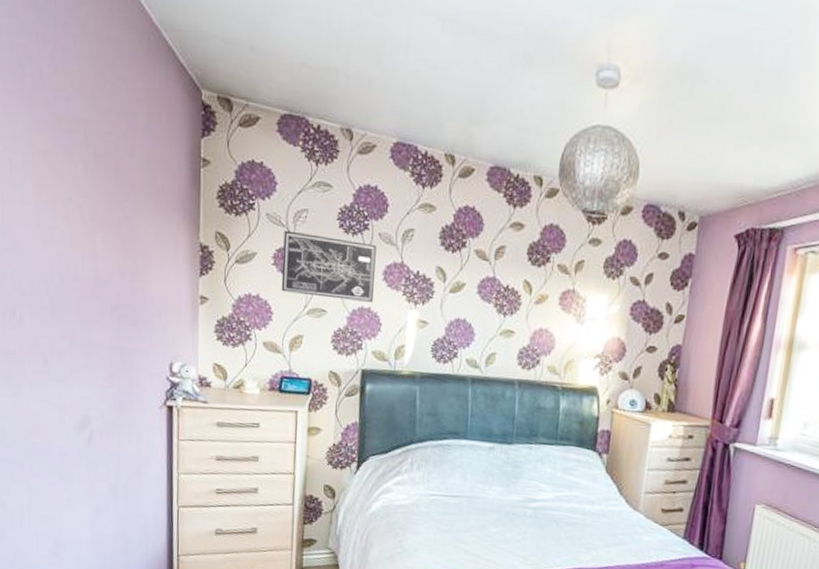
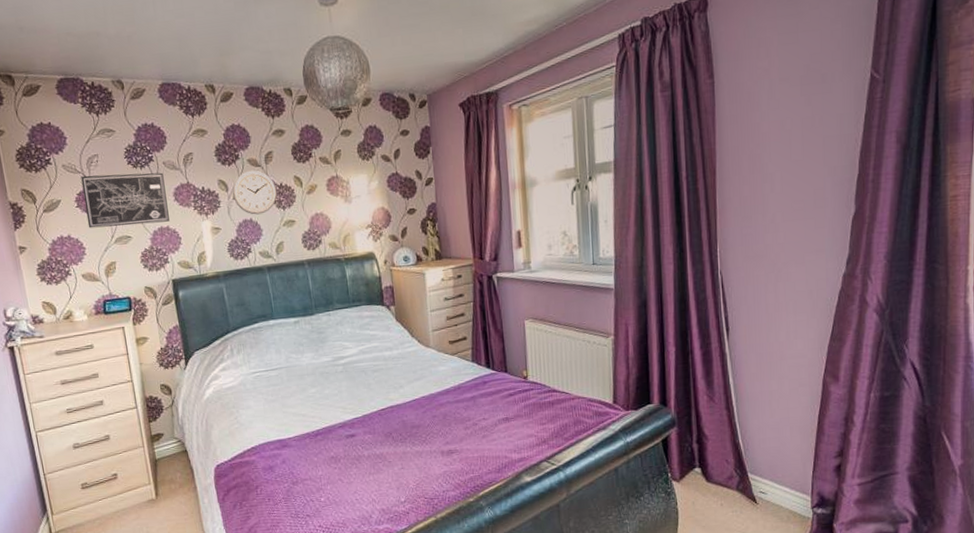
wall clock: none [449,263,501,316] -> present [232,170,277,215]

